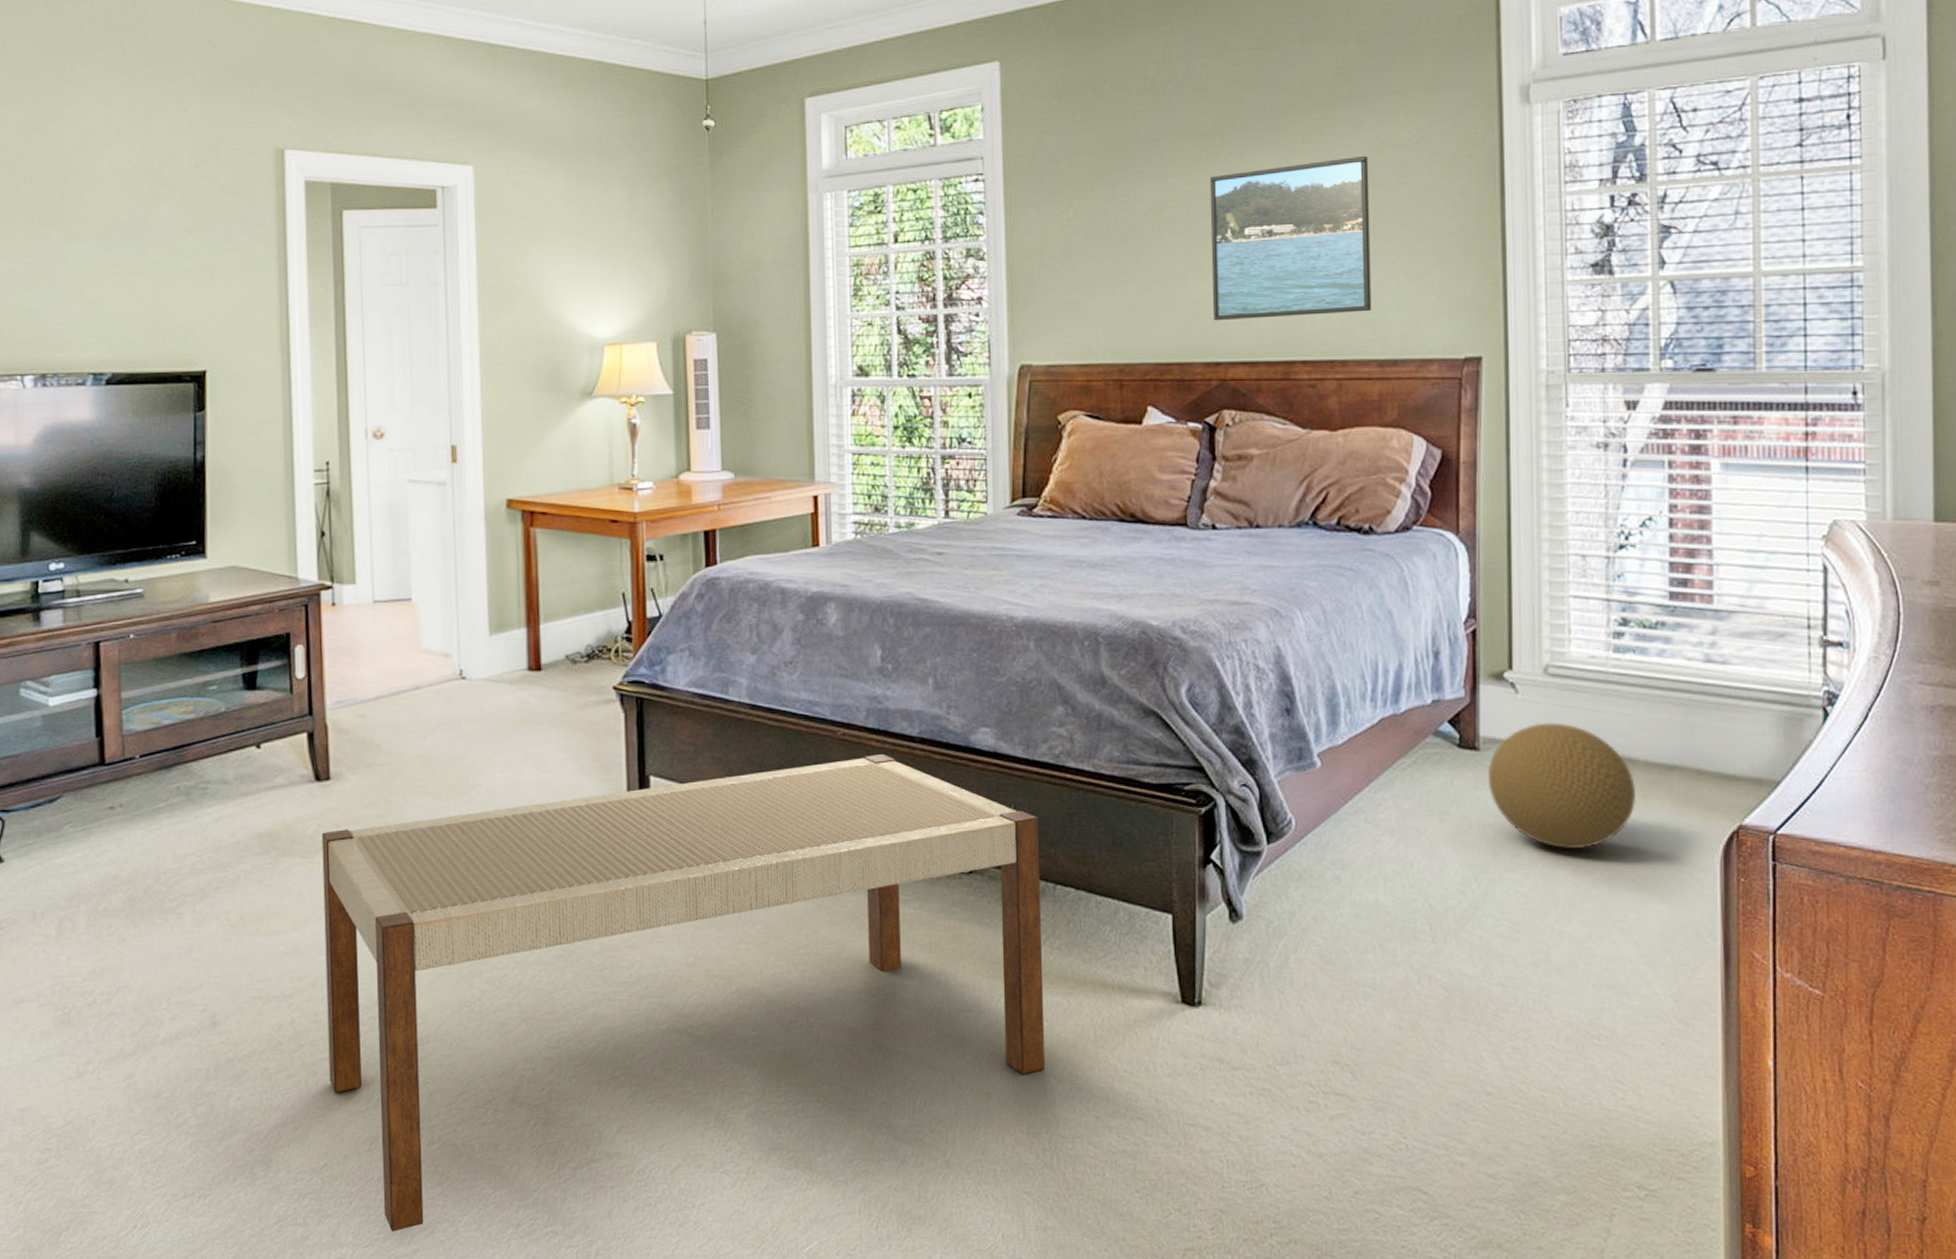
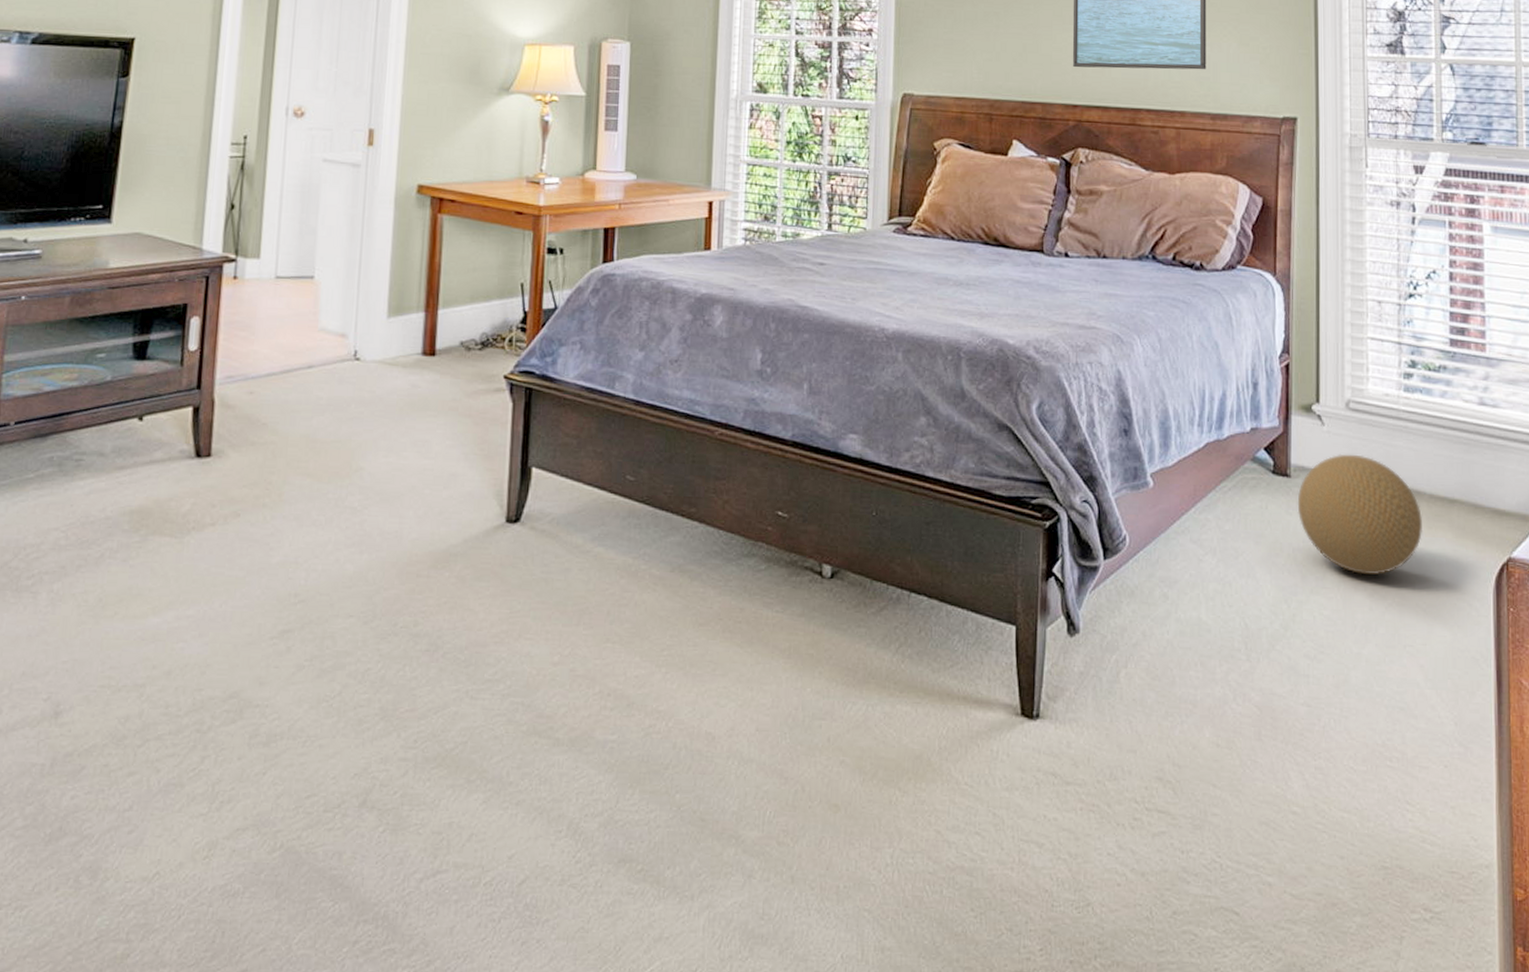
bench: present [321,753,1046,1231] -> none [173,455,898,949]

